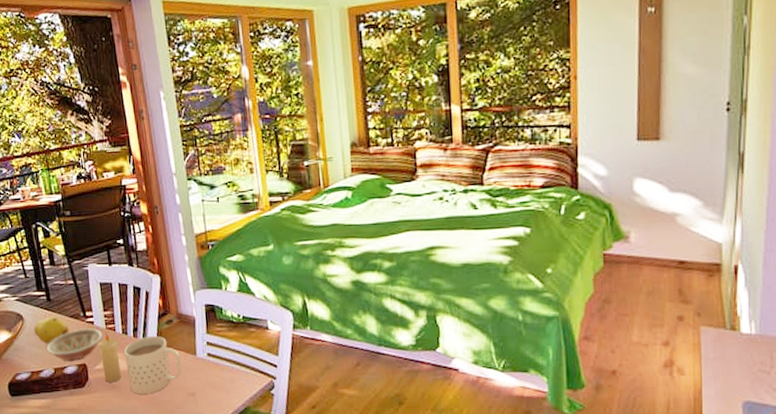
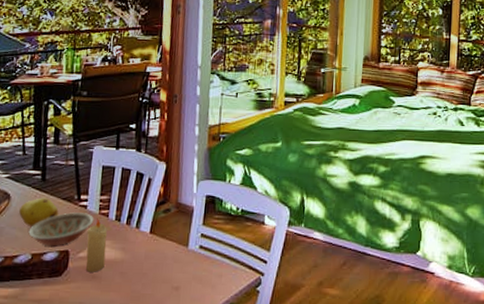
mug: present [124,335,182,394] -> none [111,224,172,286]

